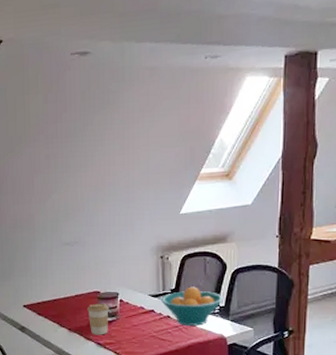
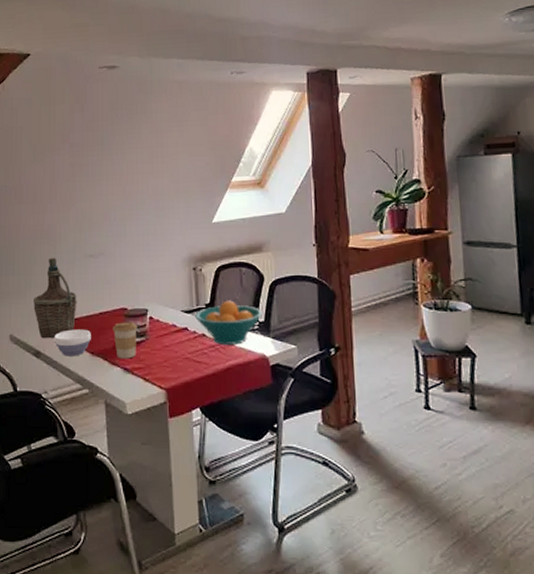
bottle: none [17,244,56,316] -> present [34,257,77,339]
bowl: none [36,309,68,332] -> present [54,329,91,356]

